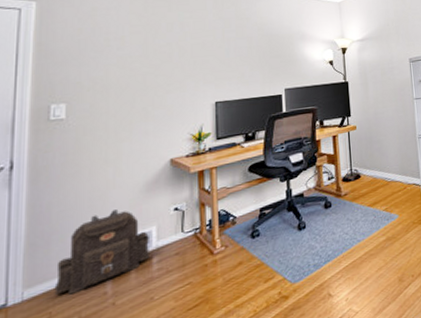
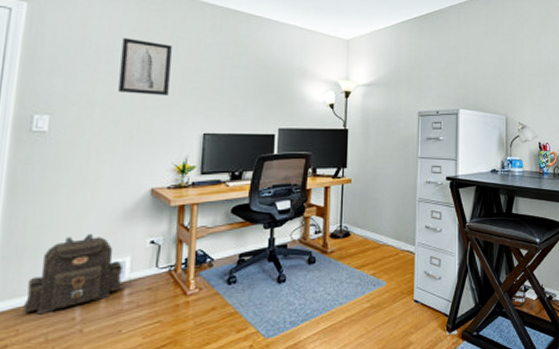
wall art: none [131,23,179,74] -> present [118,37,172,97]

